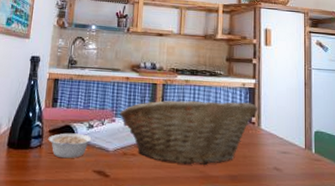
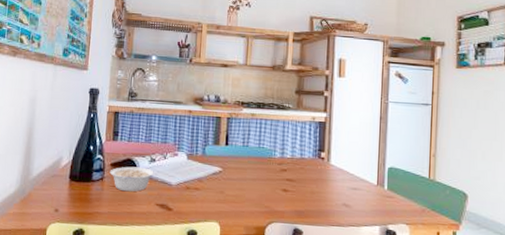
fruit basket: present [120,99,258,165] -> none [182,133,328,200]

